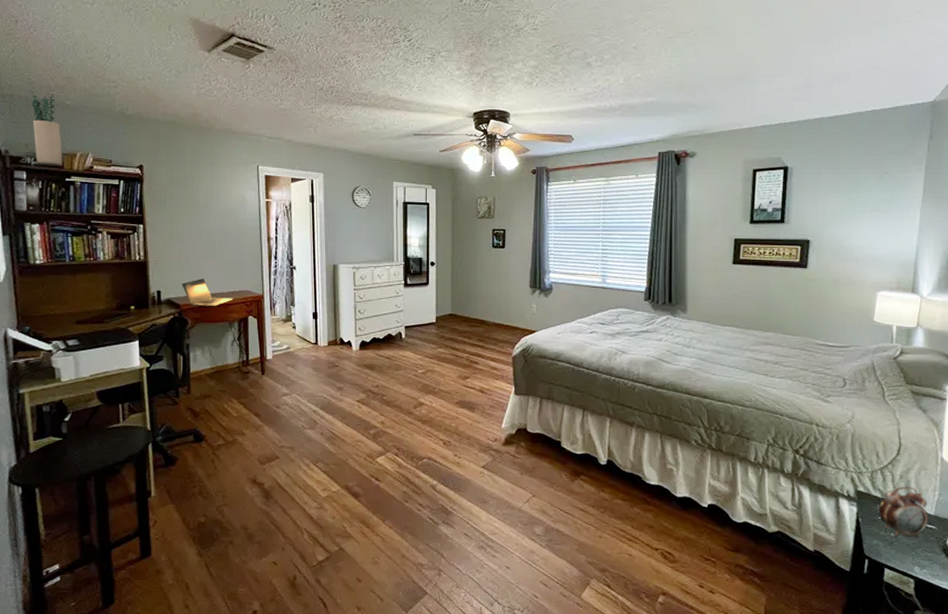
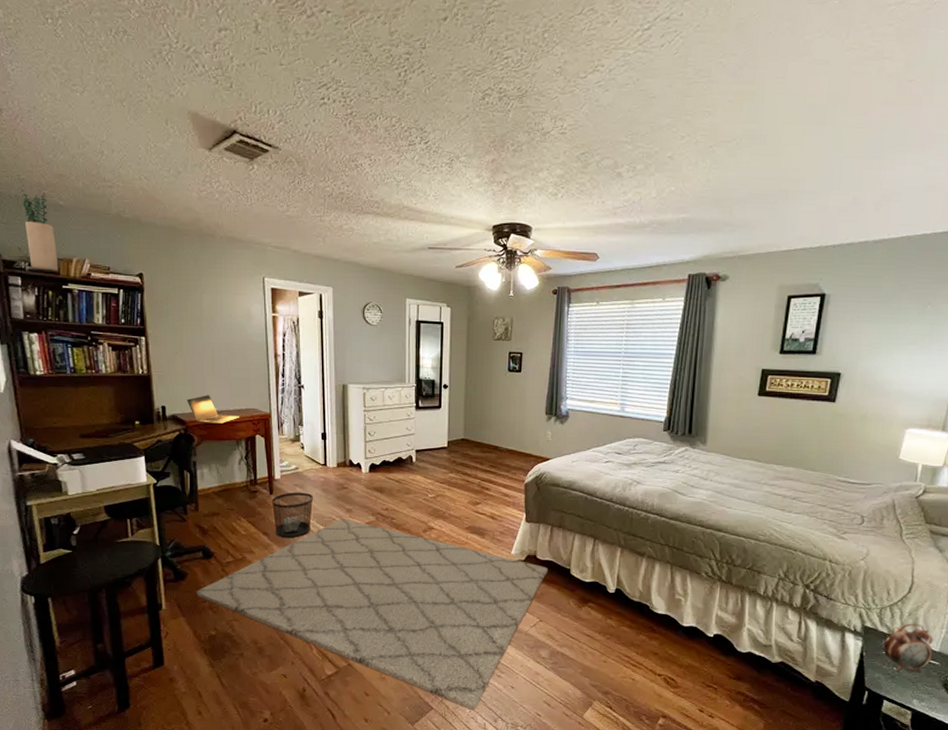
rug: none [186,397,539,594] -> present [196,518,549,710]
waste bin: none [263,371,305,419] -> present [271,492,314,539]

